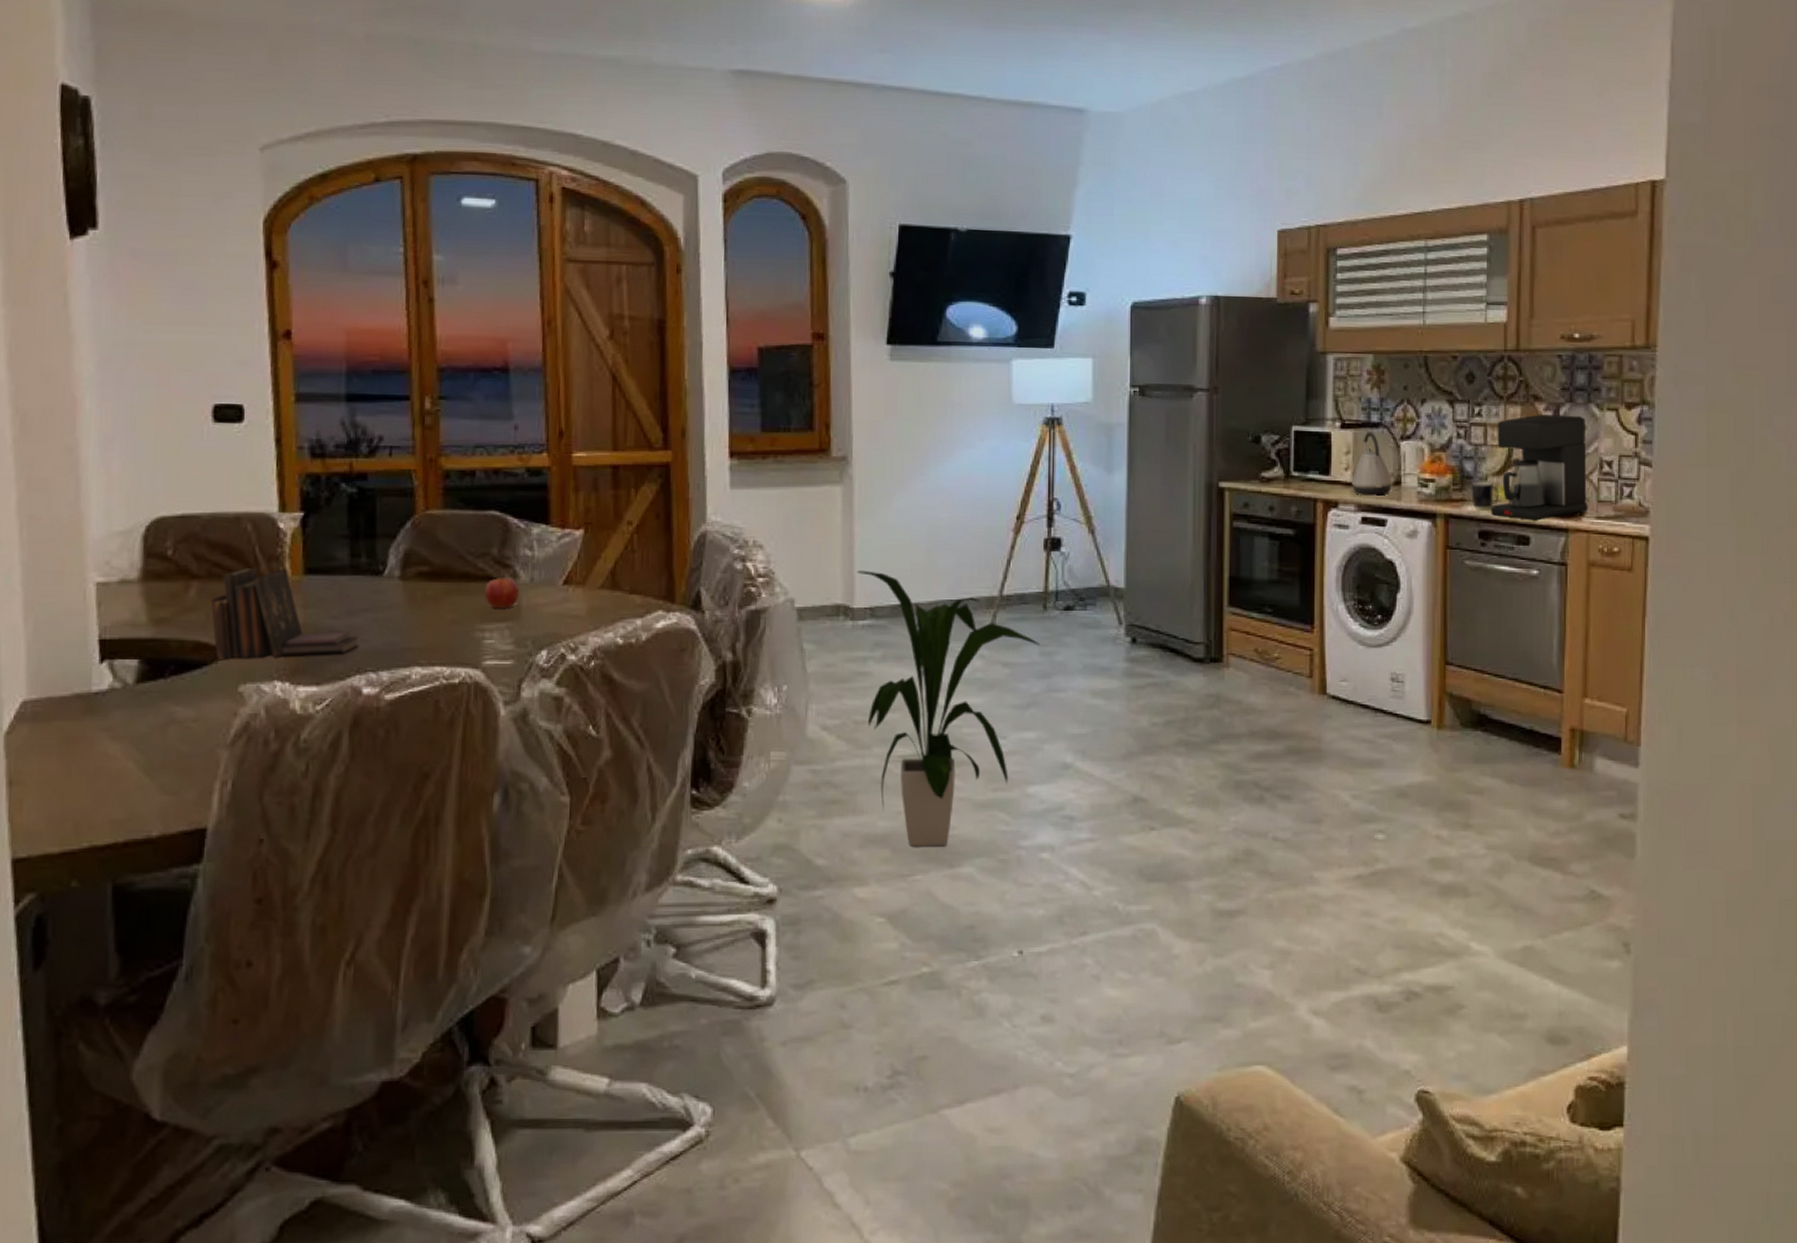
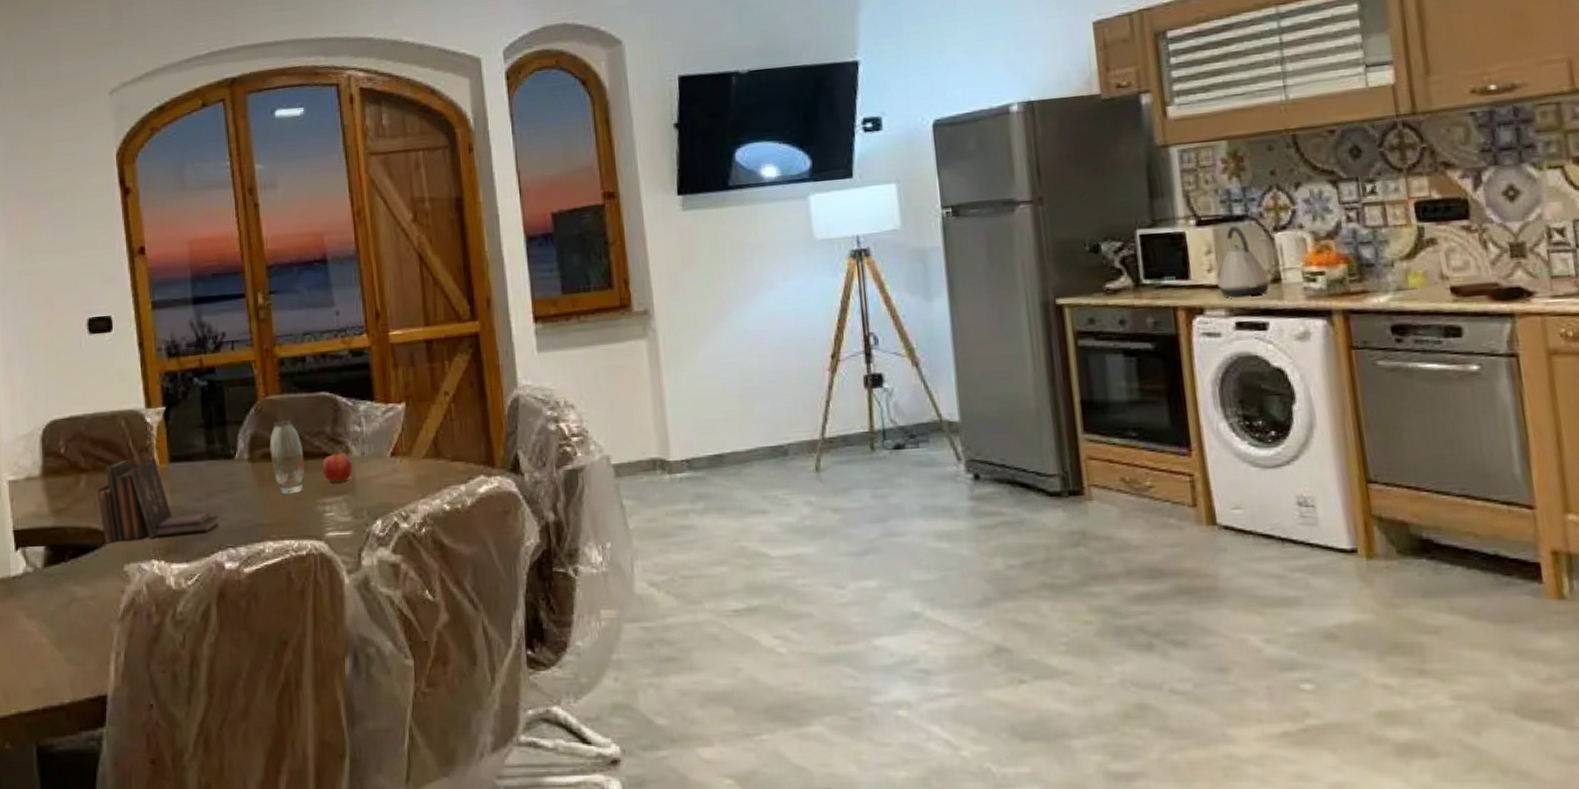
vase: none [426,537,465,618] -> present [270,420,305,495]
house plant: present [857,570,1041,847] -> none [670,422,872,705]
mug: present [1470,481,1500,511] -> none [1372,267,1414,302]
coffee maker: present [1491,414,1588,521] -> none [1398,179,1539,308]

